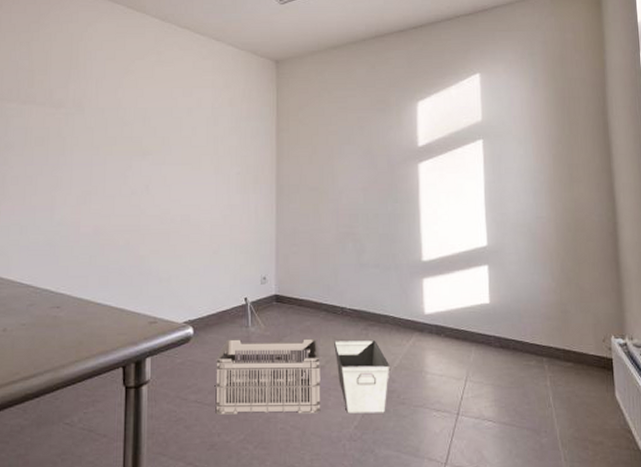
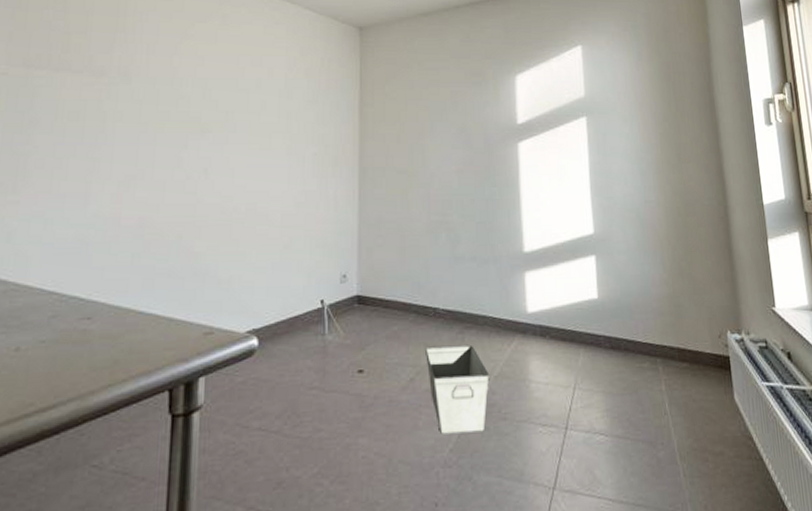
plastic crate: present [215,338,321,415] -> none [283,346,410,444]

